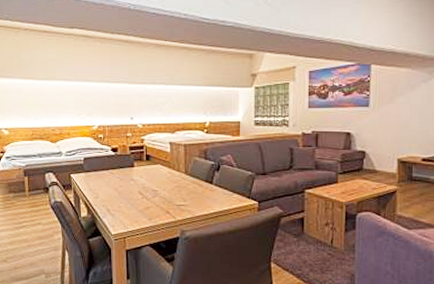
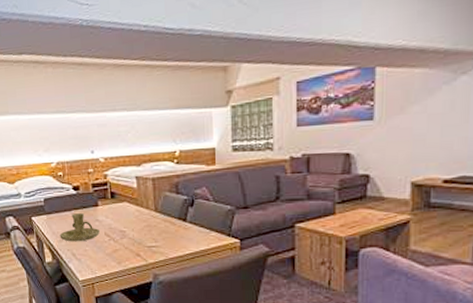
candle holder: none [96,173,134,199] -> present [59,213,100,242]

